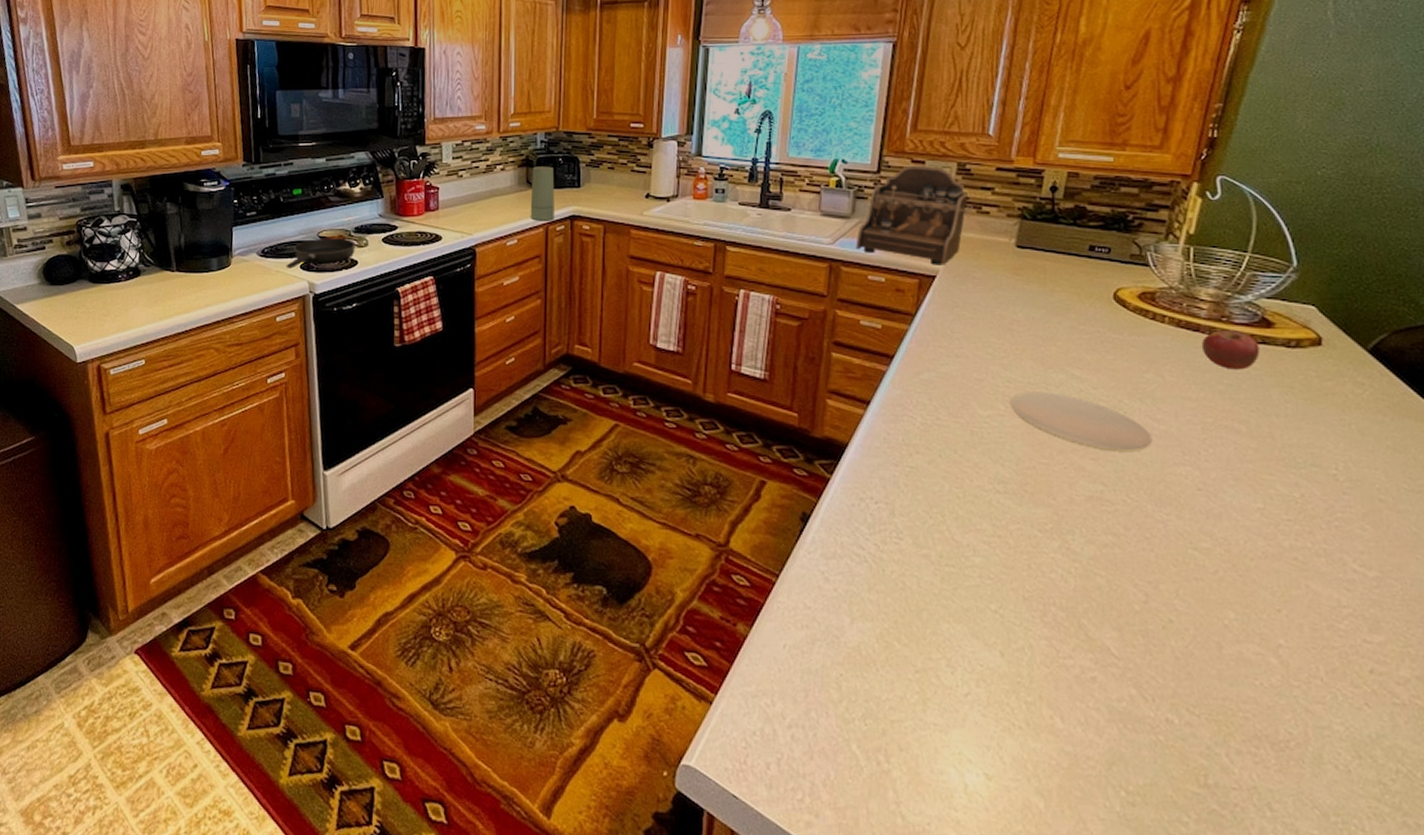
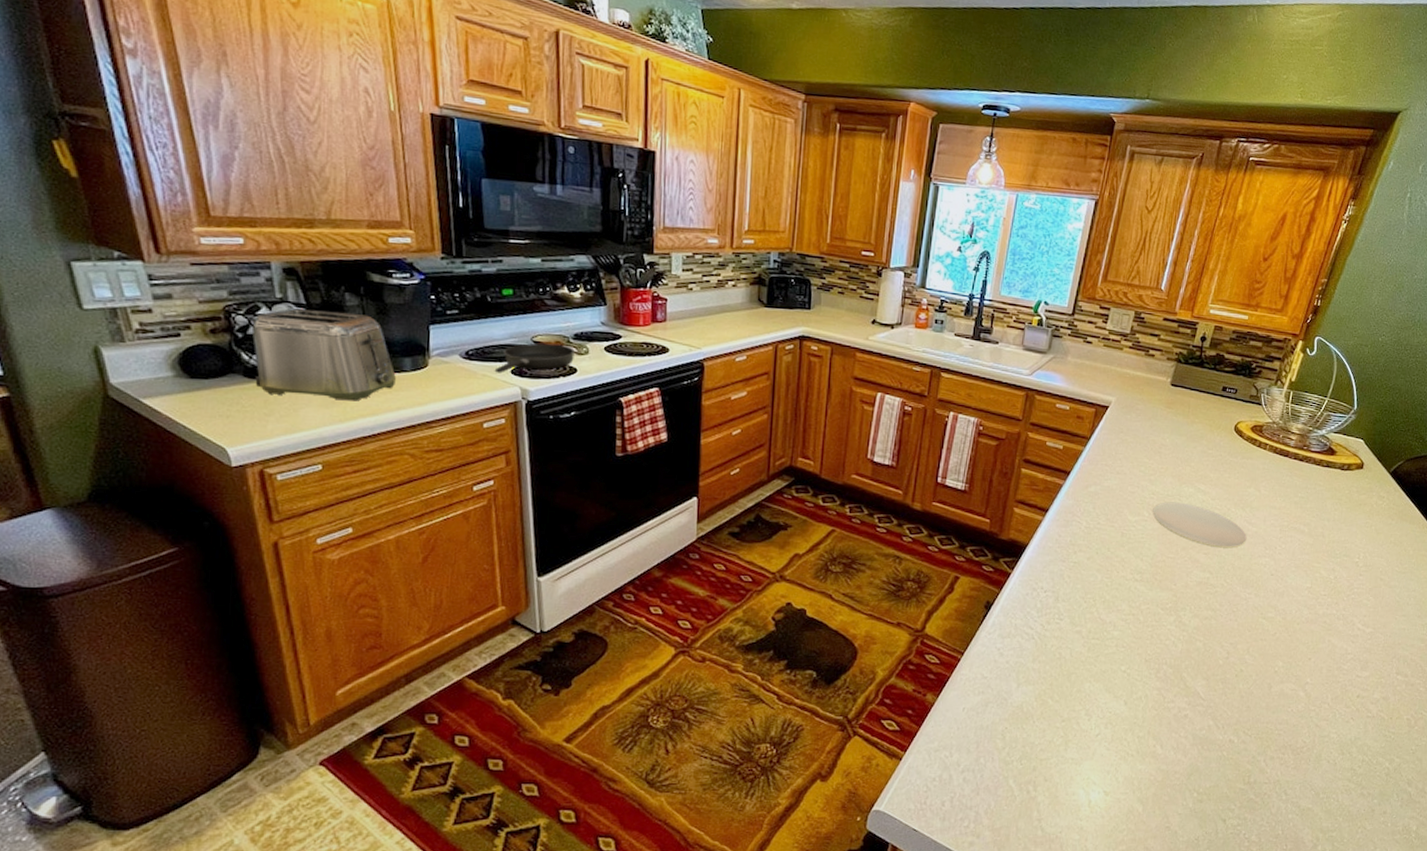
toaster: none [96,220,205,300] -> present [251,309,396,401]
canister: present [530,166,555,221] -> none [760,285,786,340]
spice rack: present [856,165,973,265] -> none [1049,310,1143,398]
fruit: present [1201,330,1260,370] -> none [1287,456,1325,486]

